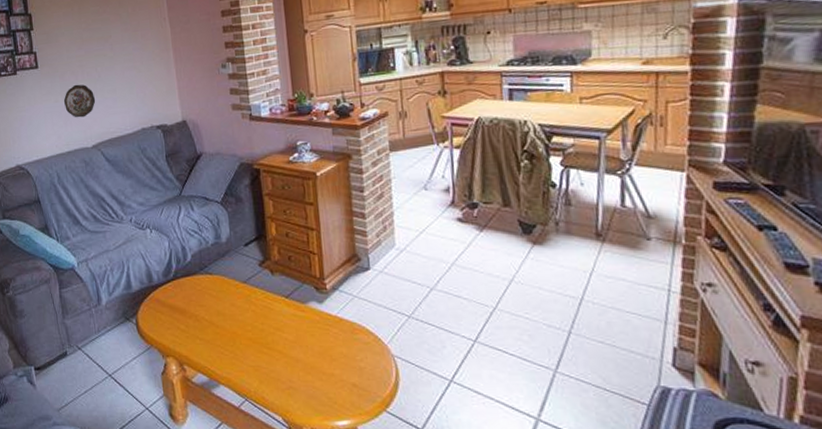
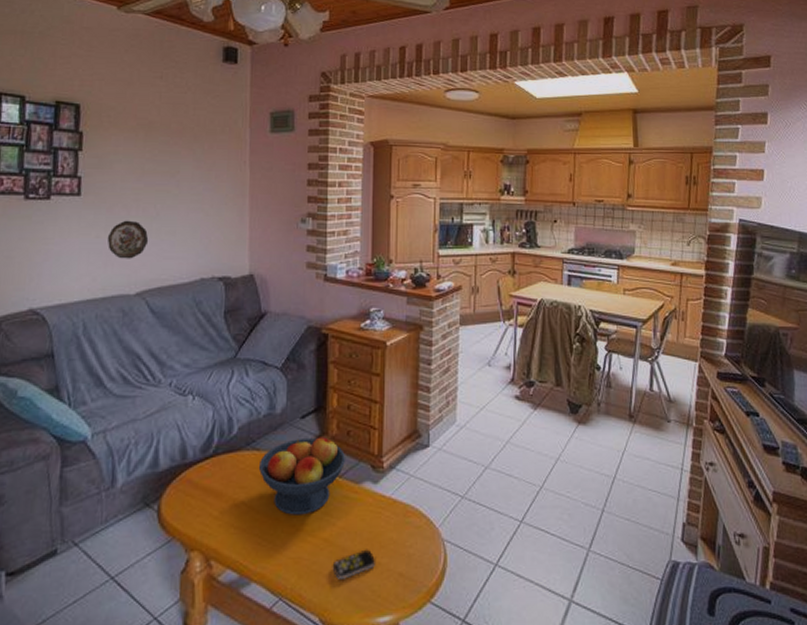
fruit bowl: none [212,262,291,330] -> present [258,437,346,515]
remote control: none [288,361,330,386] -> present [332,549,376,579]

